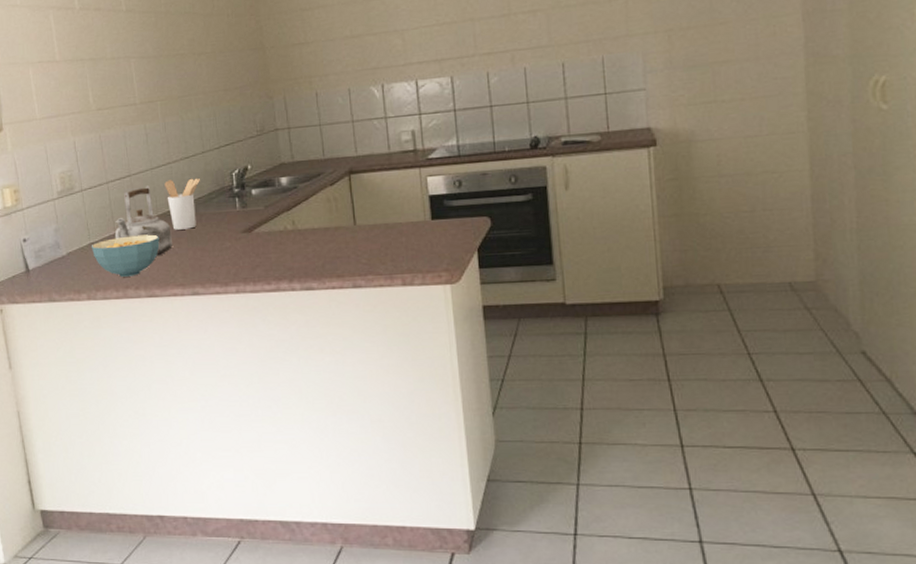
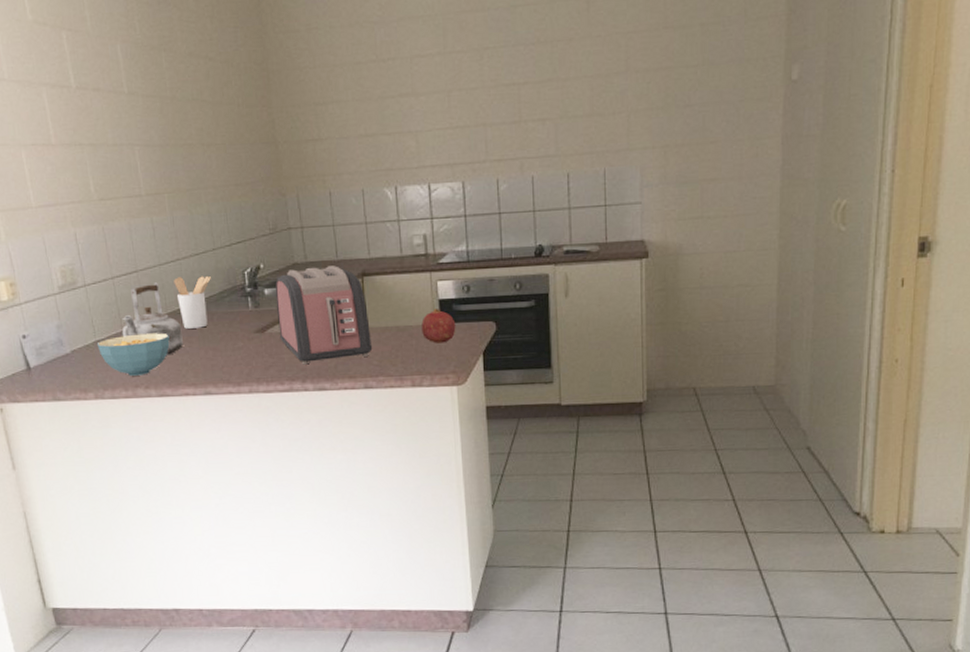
toaster: none [263,164,361,264] -> present [275,266,373,365]
fruit: none [411,205,448,241] -> present [421,309,456,343]

